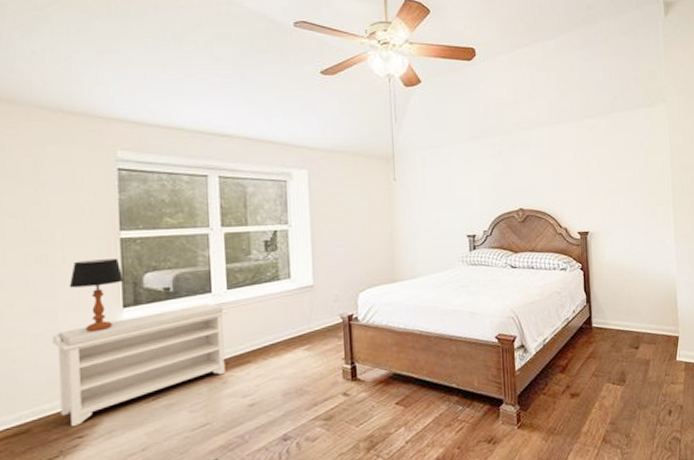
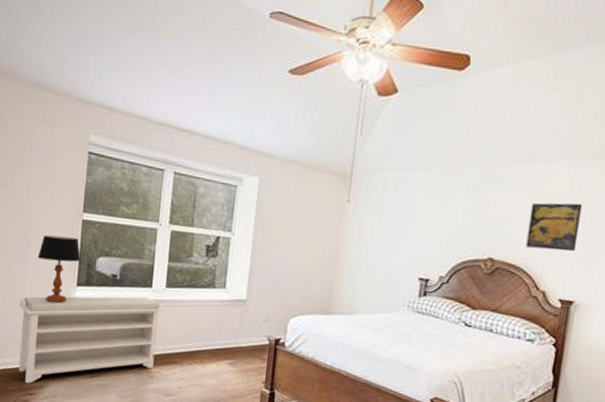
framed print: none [544,155,583,195] -> present [525,202,583,252]

